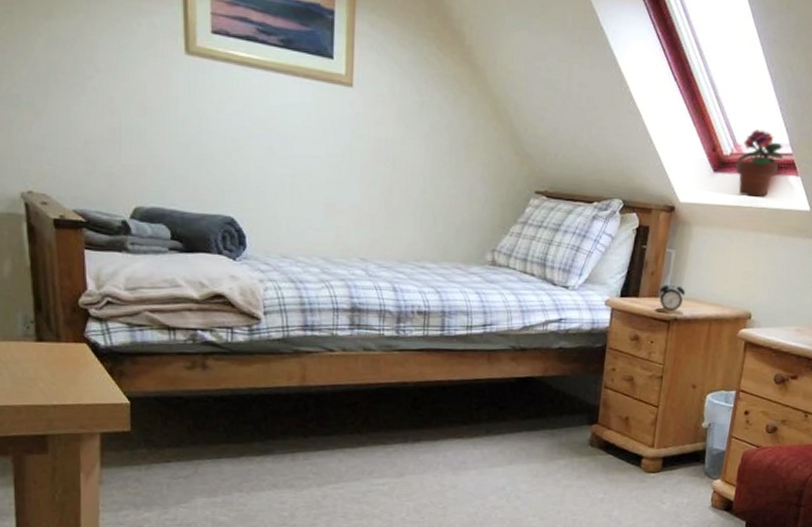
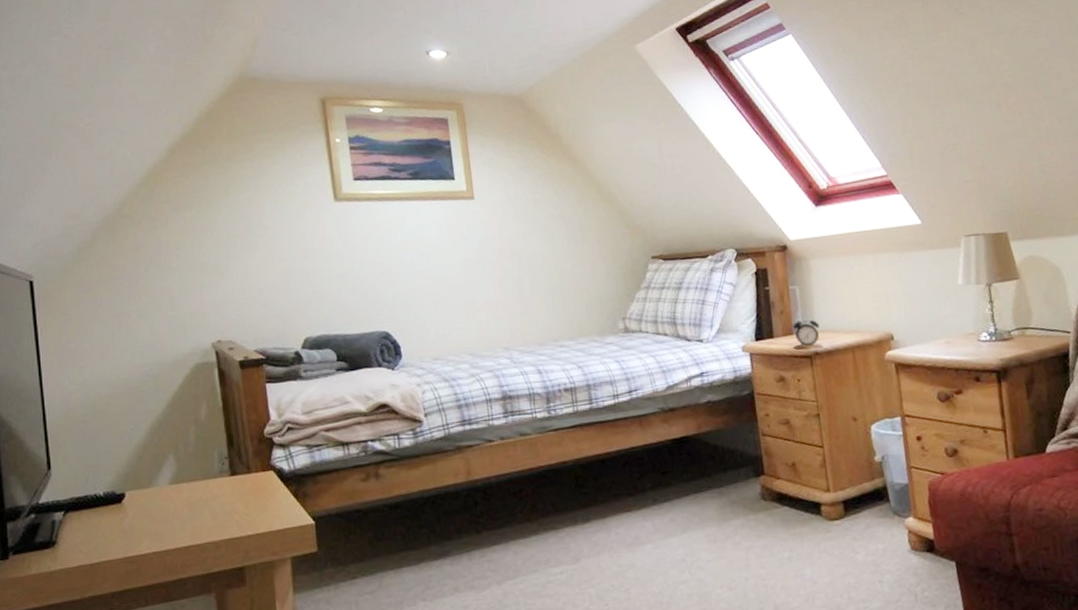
potted flower: present [735,129,784,197] -> none [834,159,880,223]

